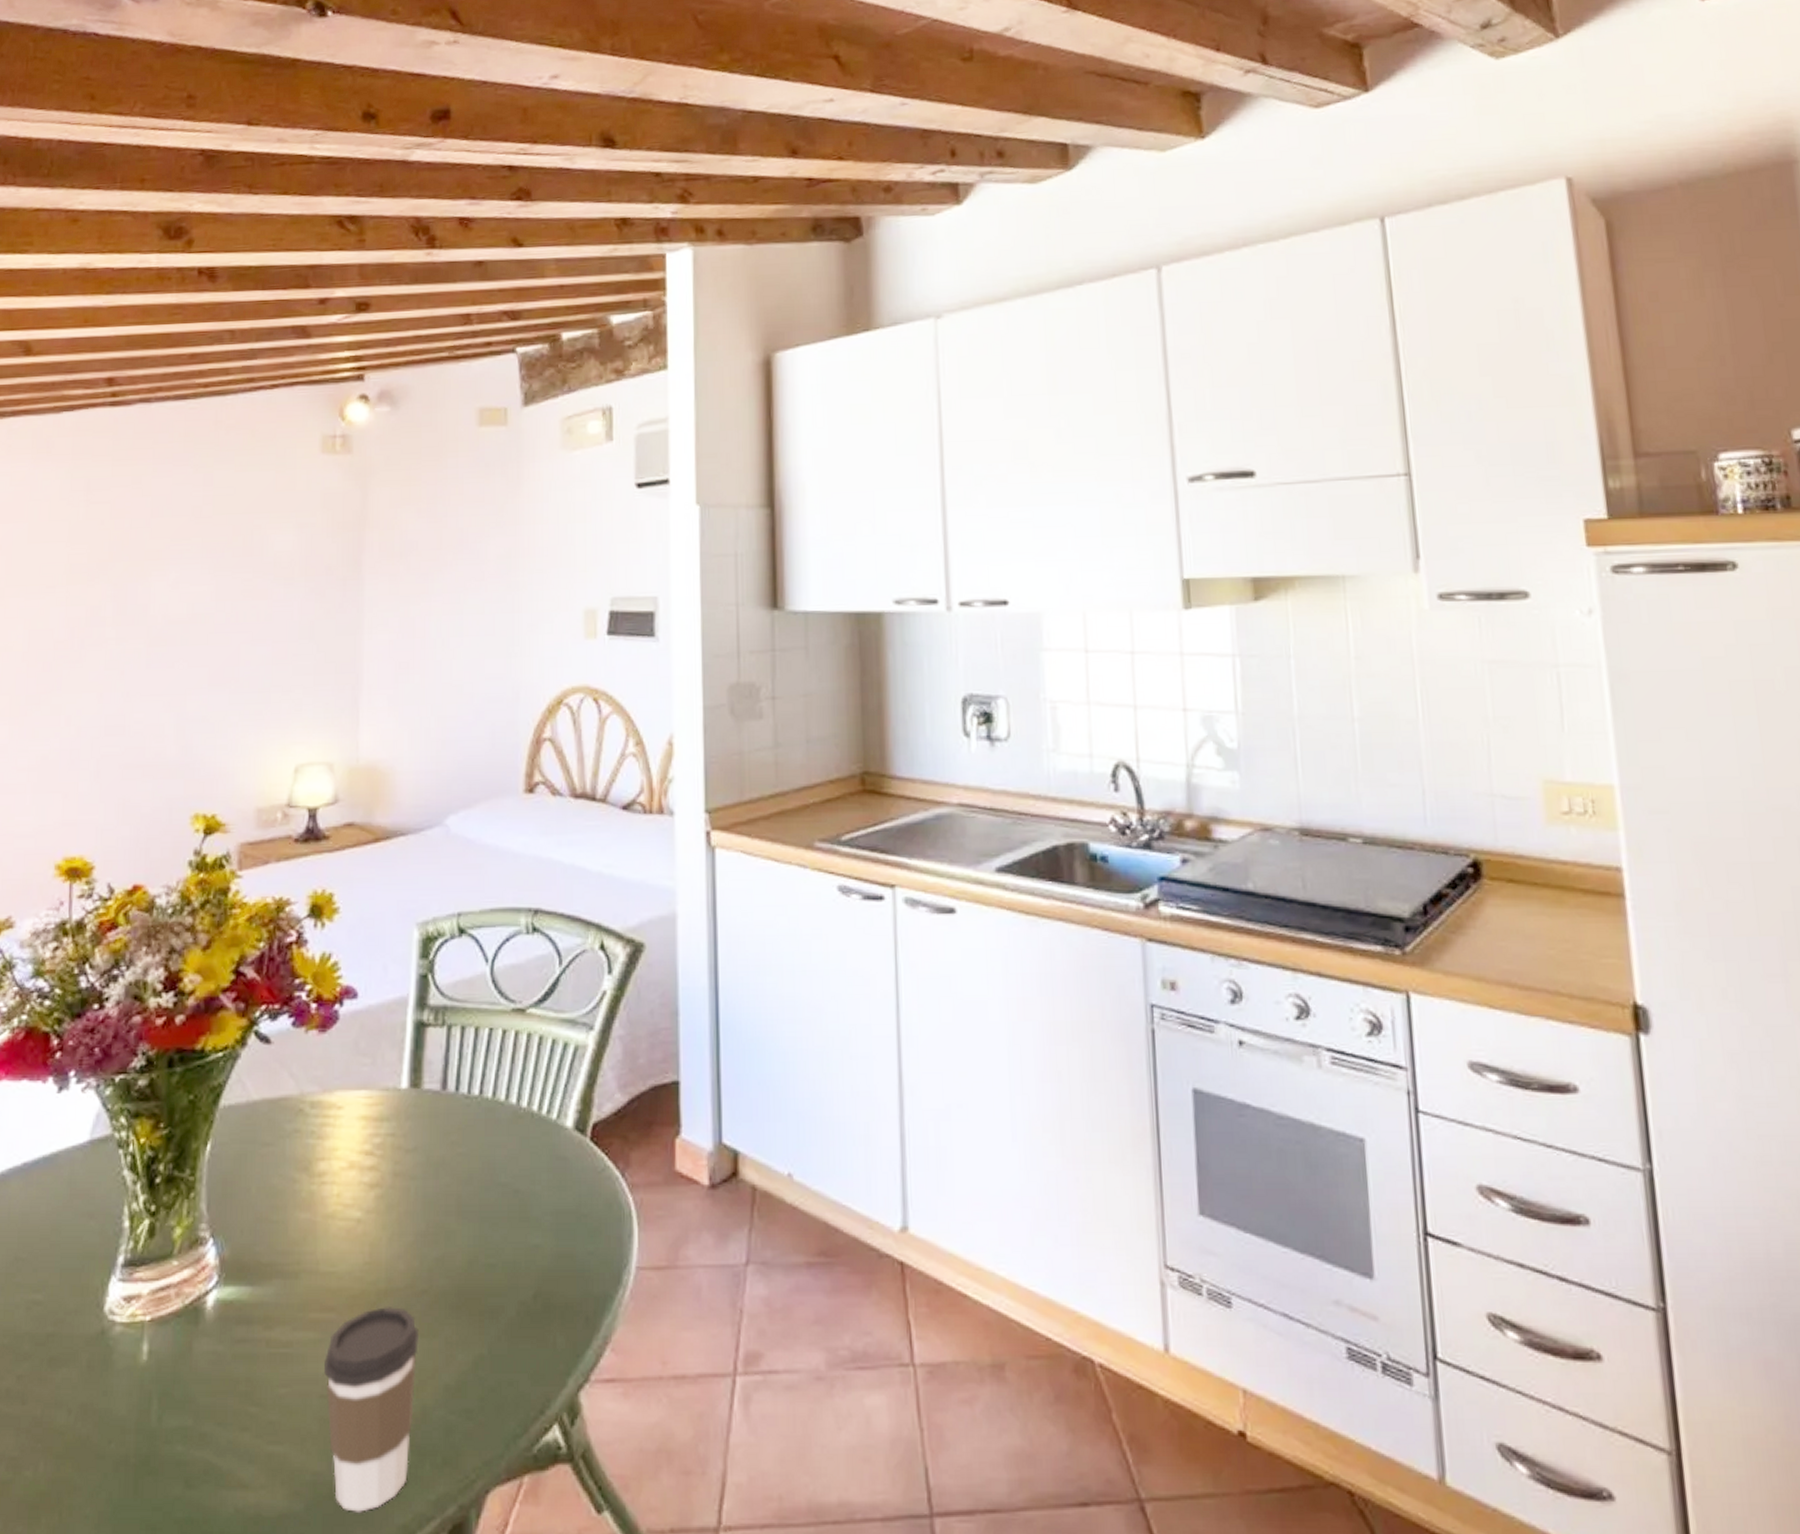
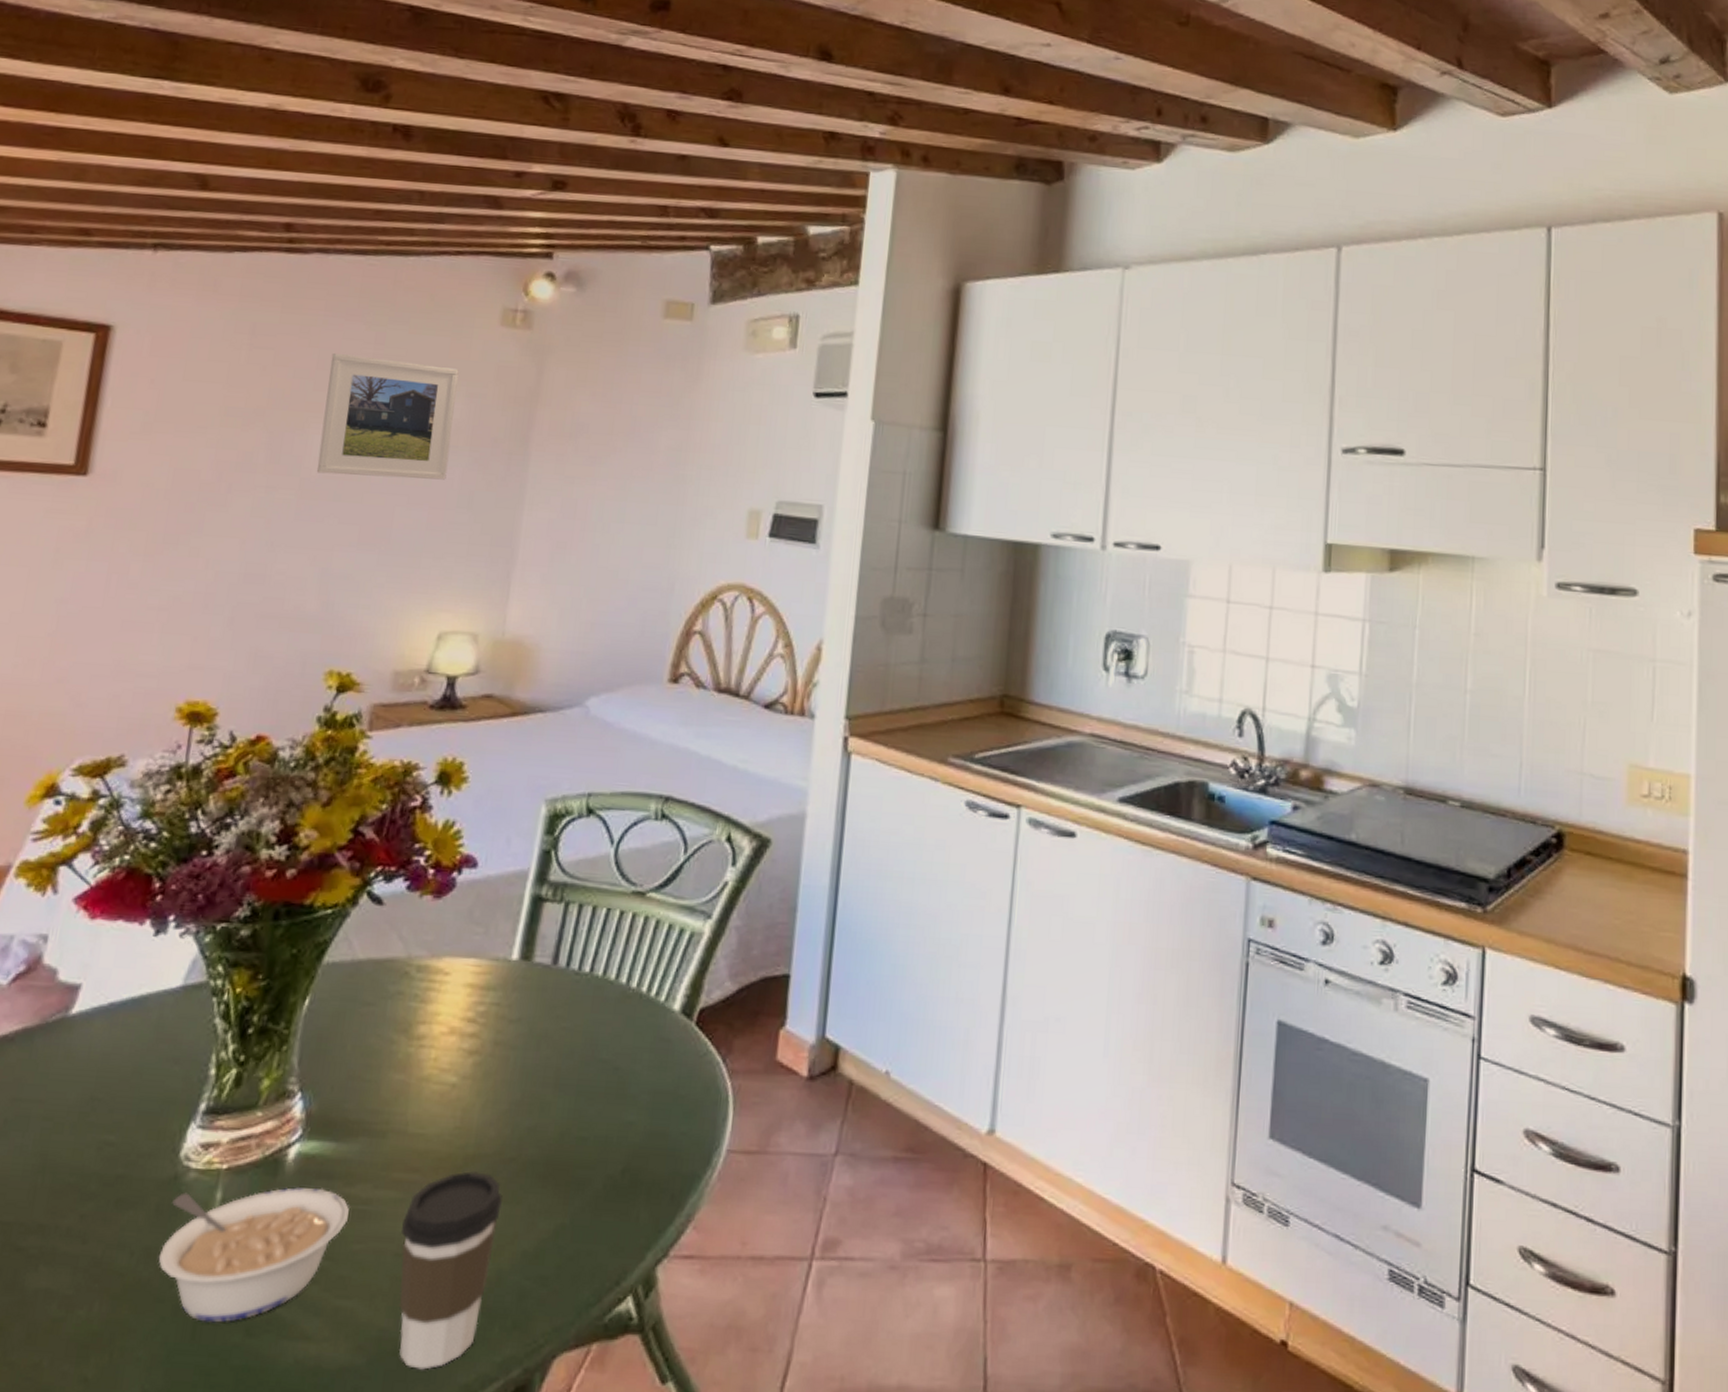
legume: none [94,1333,271,1476] -> present [158,1187,349,1323]
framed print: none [162,499,287,620] -> present [316,352,459,480]

